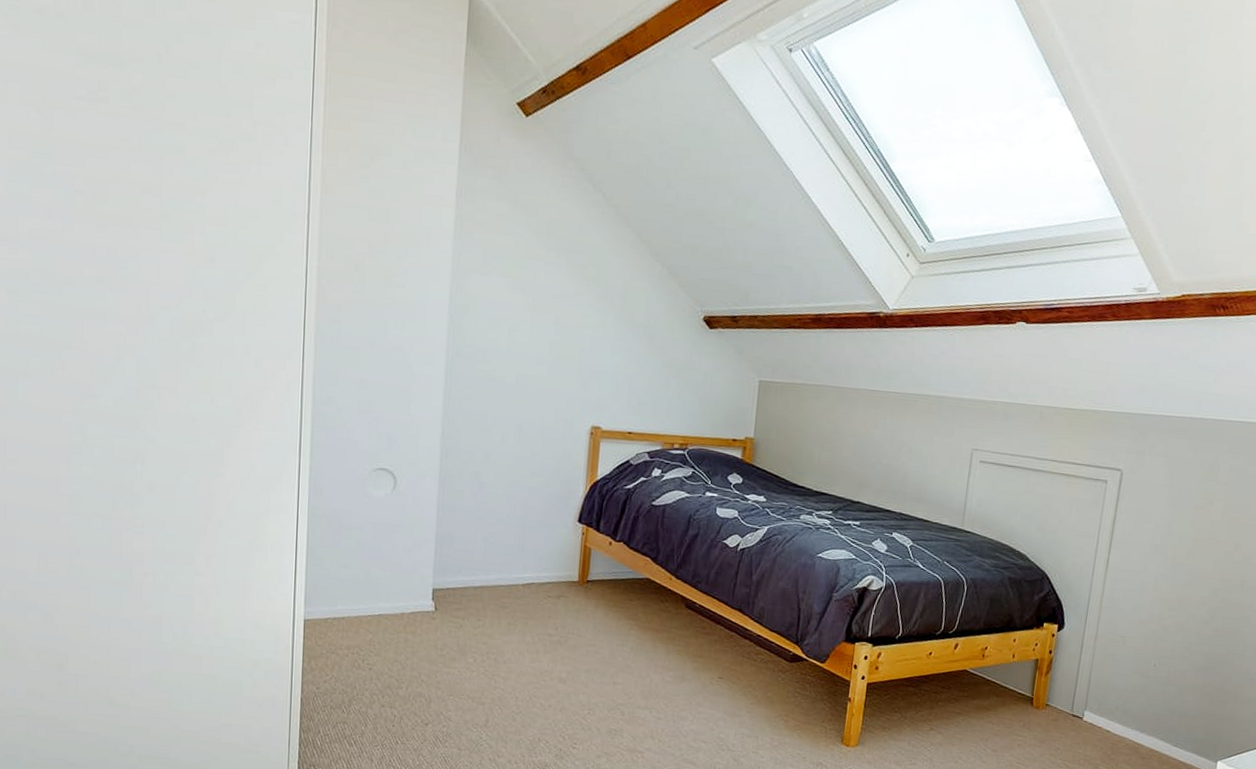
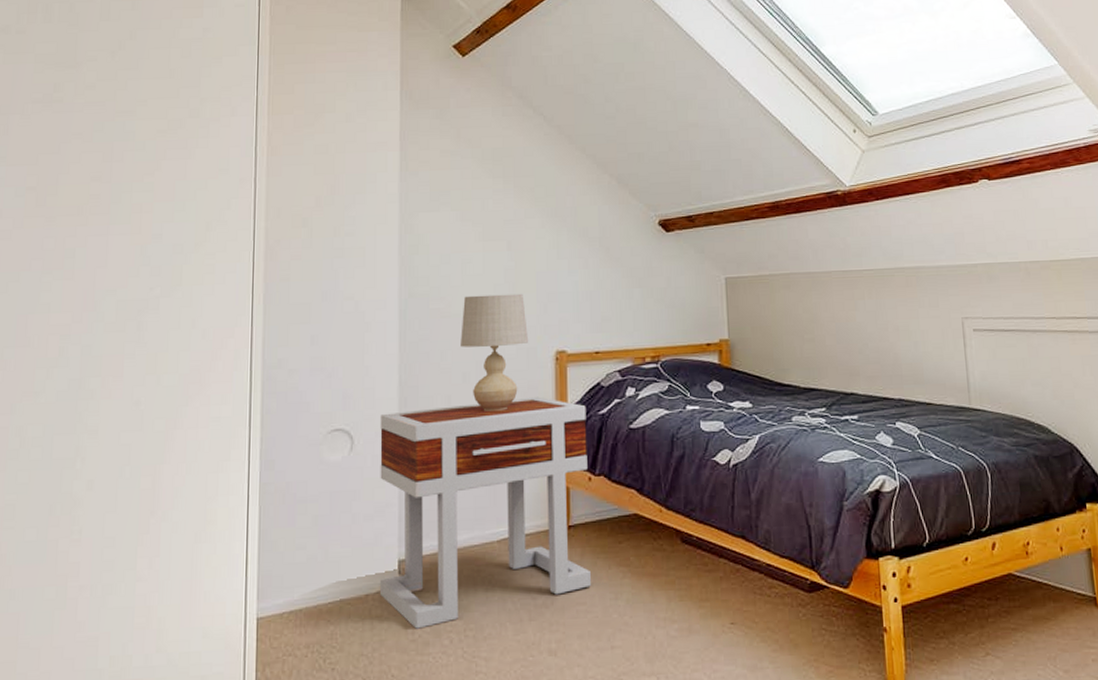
side table: none [415,460,614,647] -> present [380,396,591,629]
table lamp: none [502,362,567,473] -> present [460,293,528,411]

